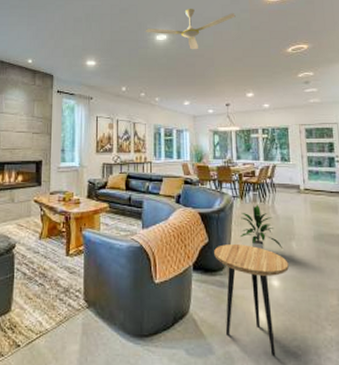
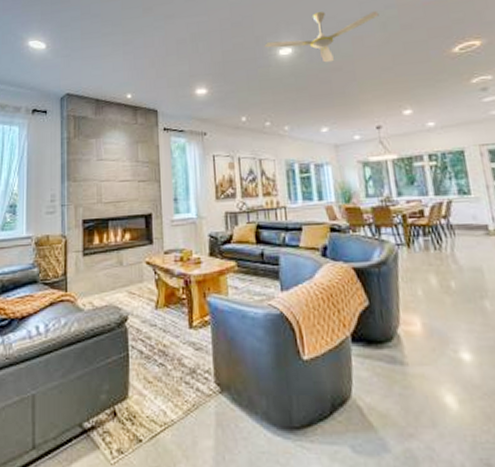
side table: present [214,244,289,357] -> none [377,307,483,456]
indoor plant: present [240,204,282,250] -> none [409,253,471,313]

